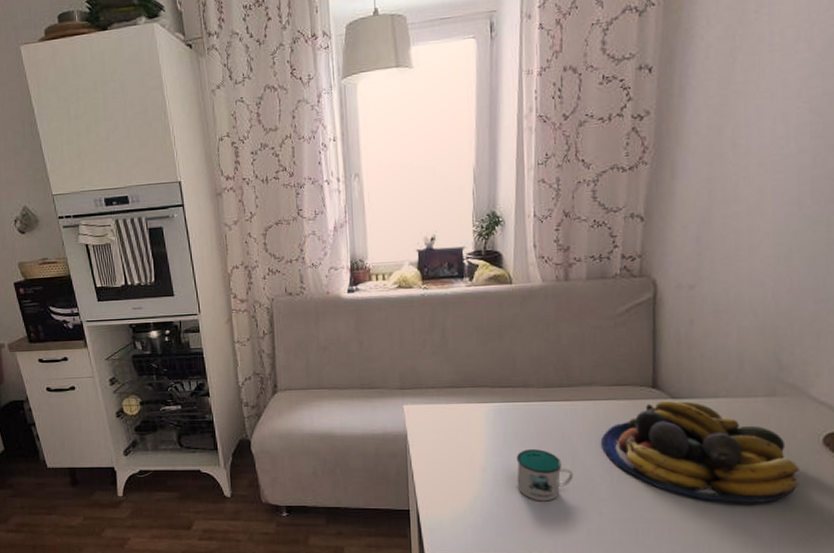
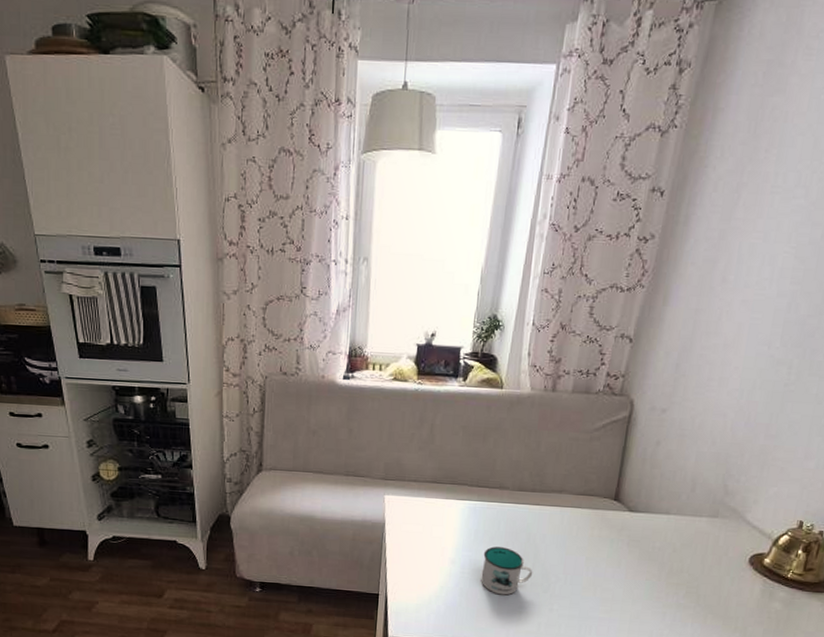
fruit bowl: present [602,400,799,504] -> none [561,512,725,610]

